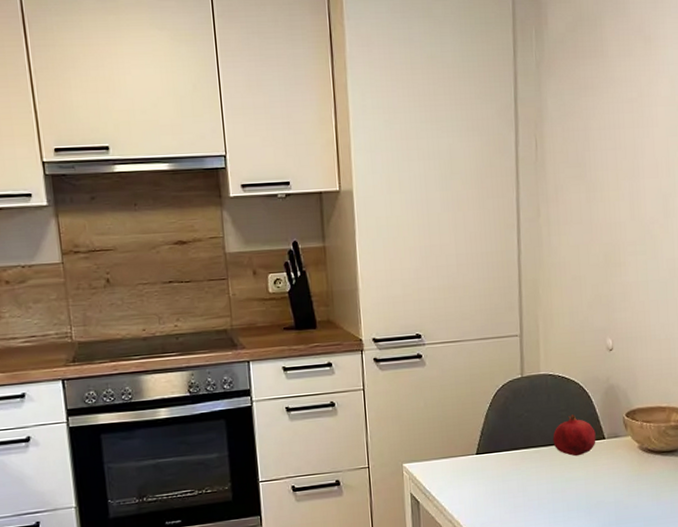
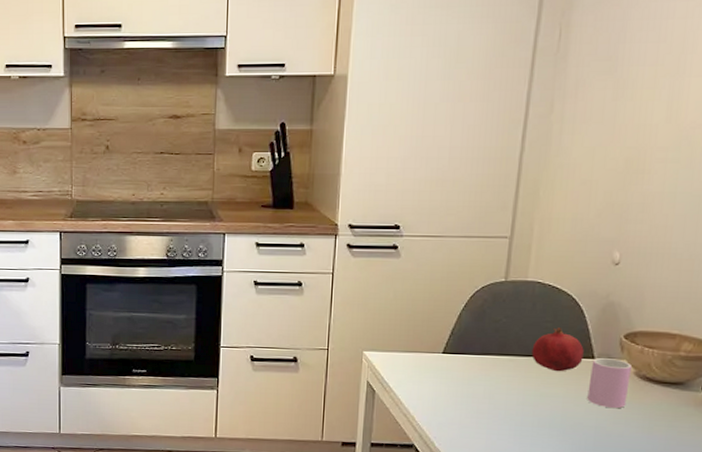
cup: none [603,436,636,483] -> present [587,357,631,409]

